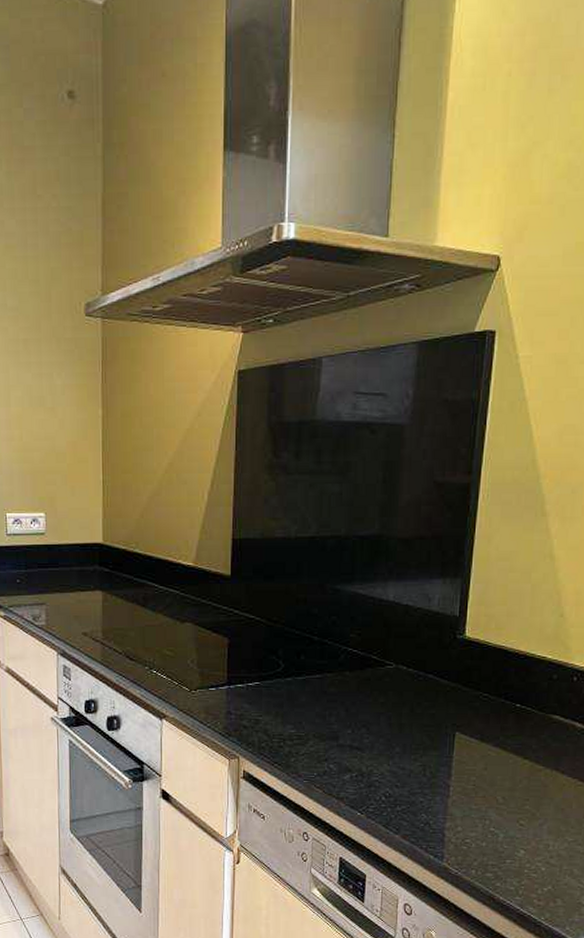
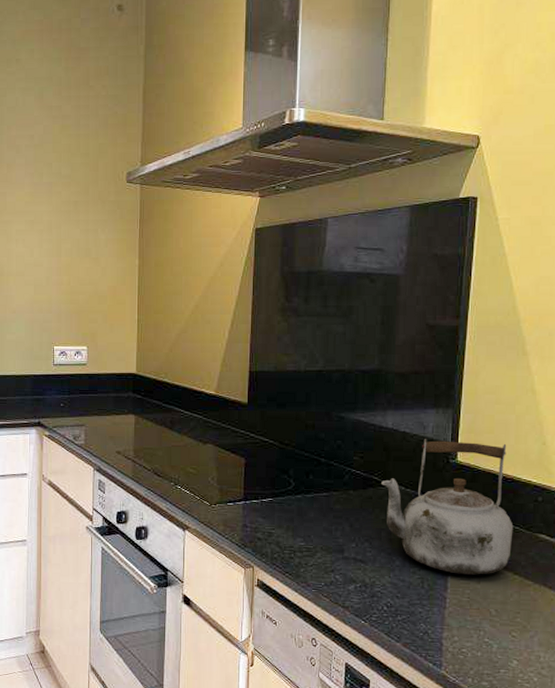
kettle: none [379,611,525,761] -> present [380,438,514,575]

